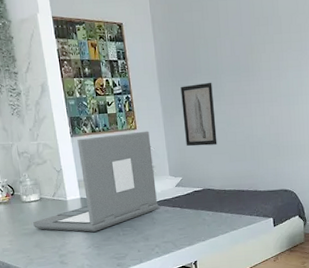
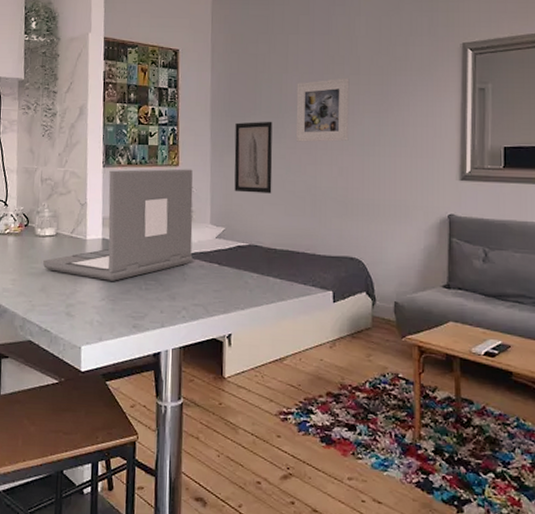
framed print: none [229,37,277,98] -> present [296,78,350,142]

